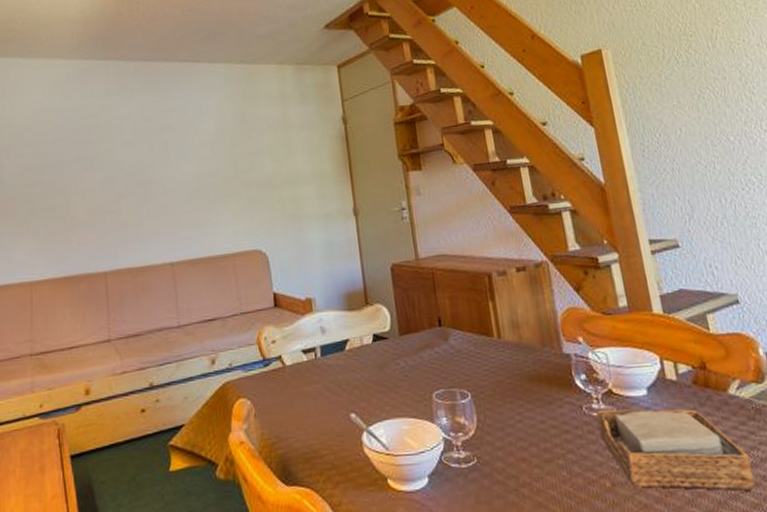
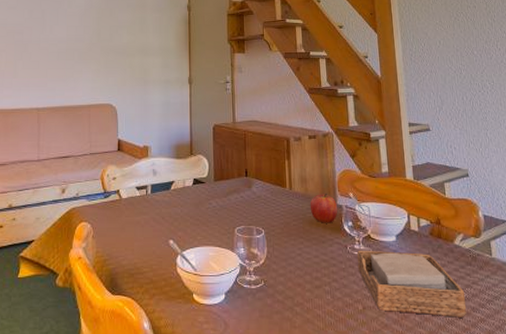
fruit: none [526,339,566,379] -> present [309,193,338,223]

